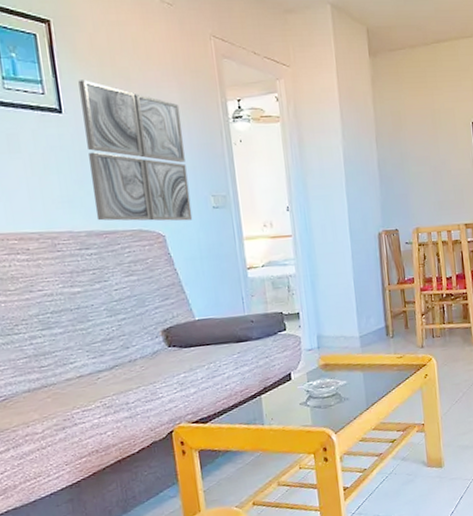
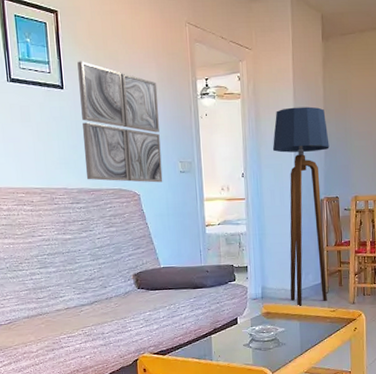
floor lamp: none [320,130,393,354] -> present [272,106,330,306]

